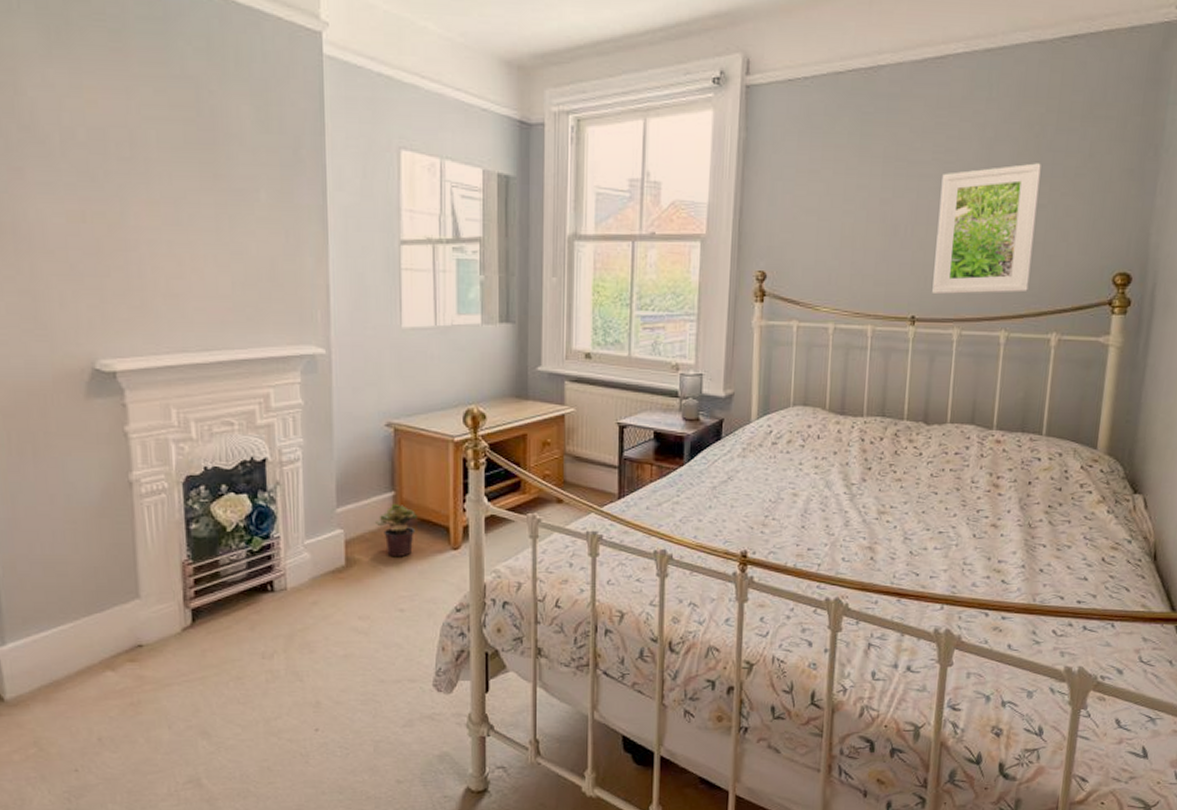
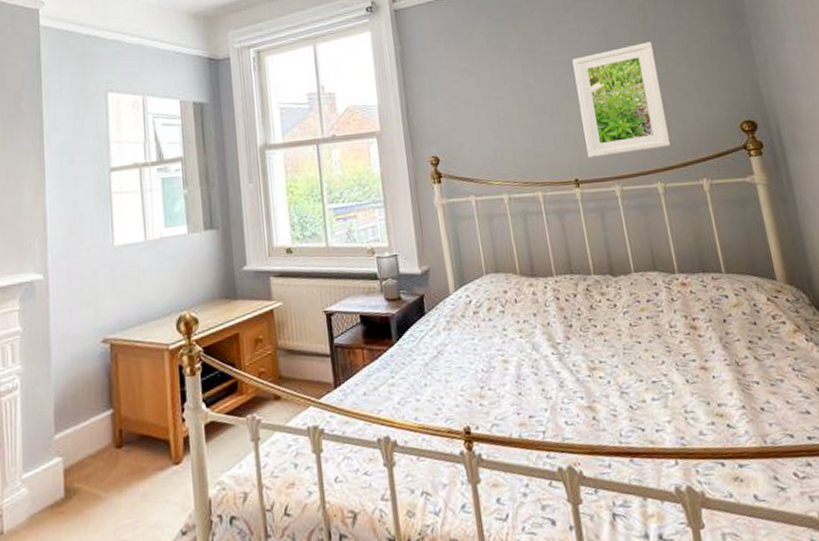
potted plant: present [376,503,417,556] -> none [95,421,137,481]

